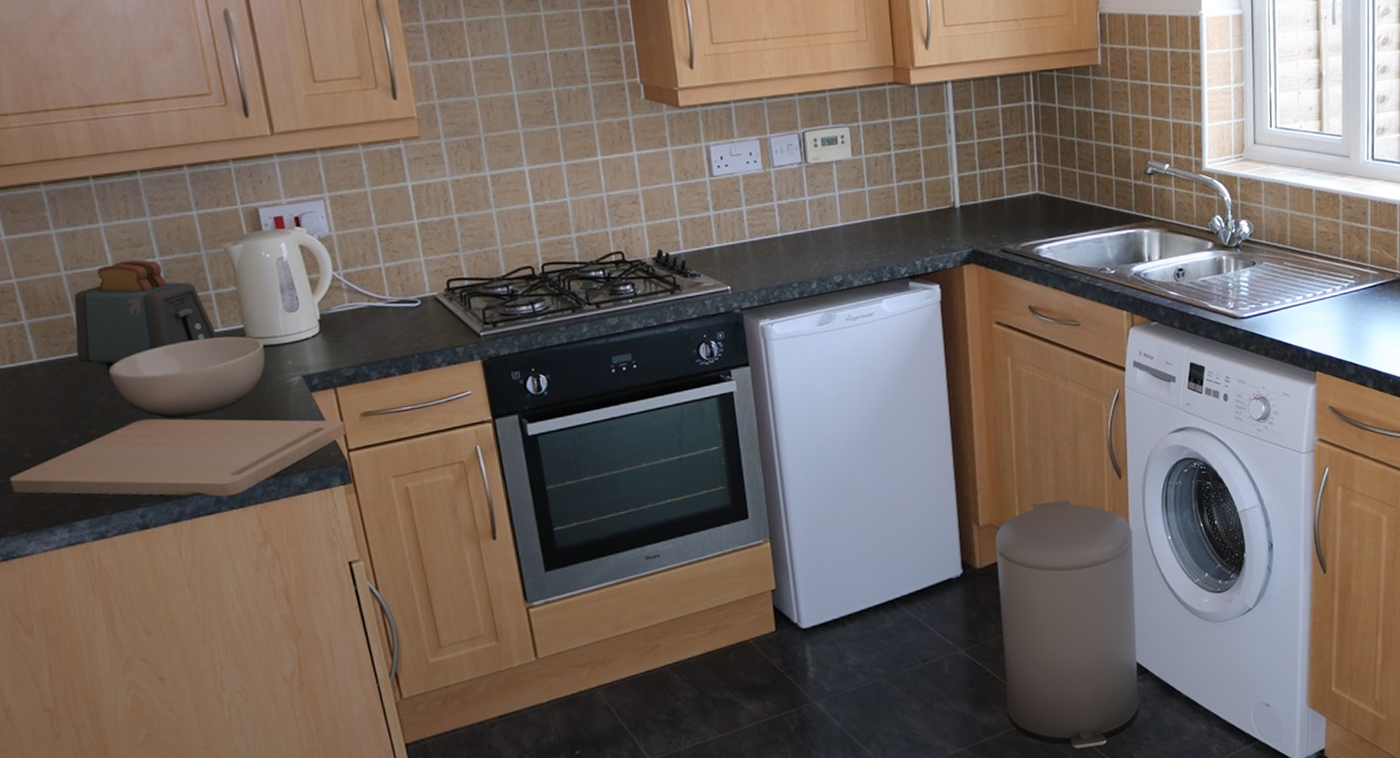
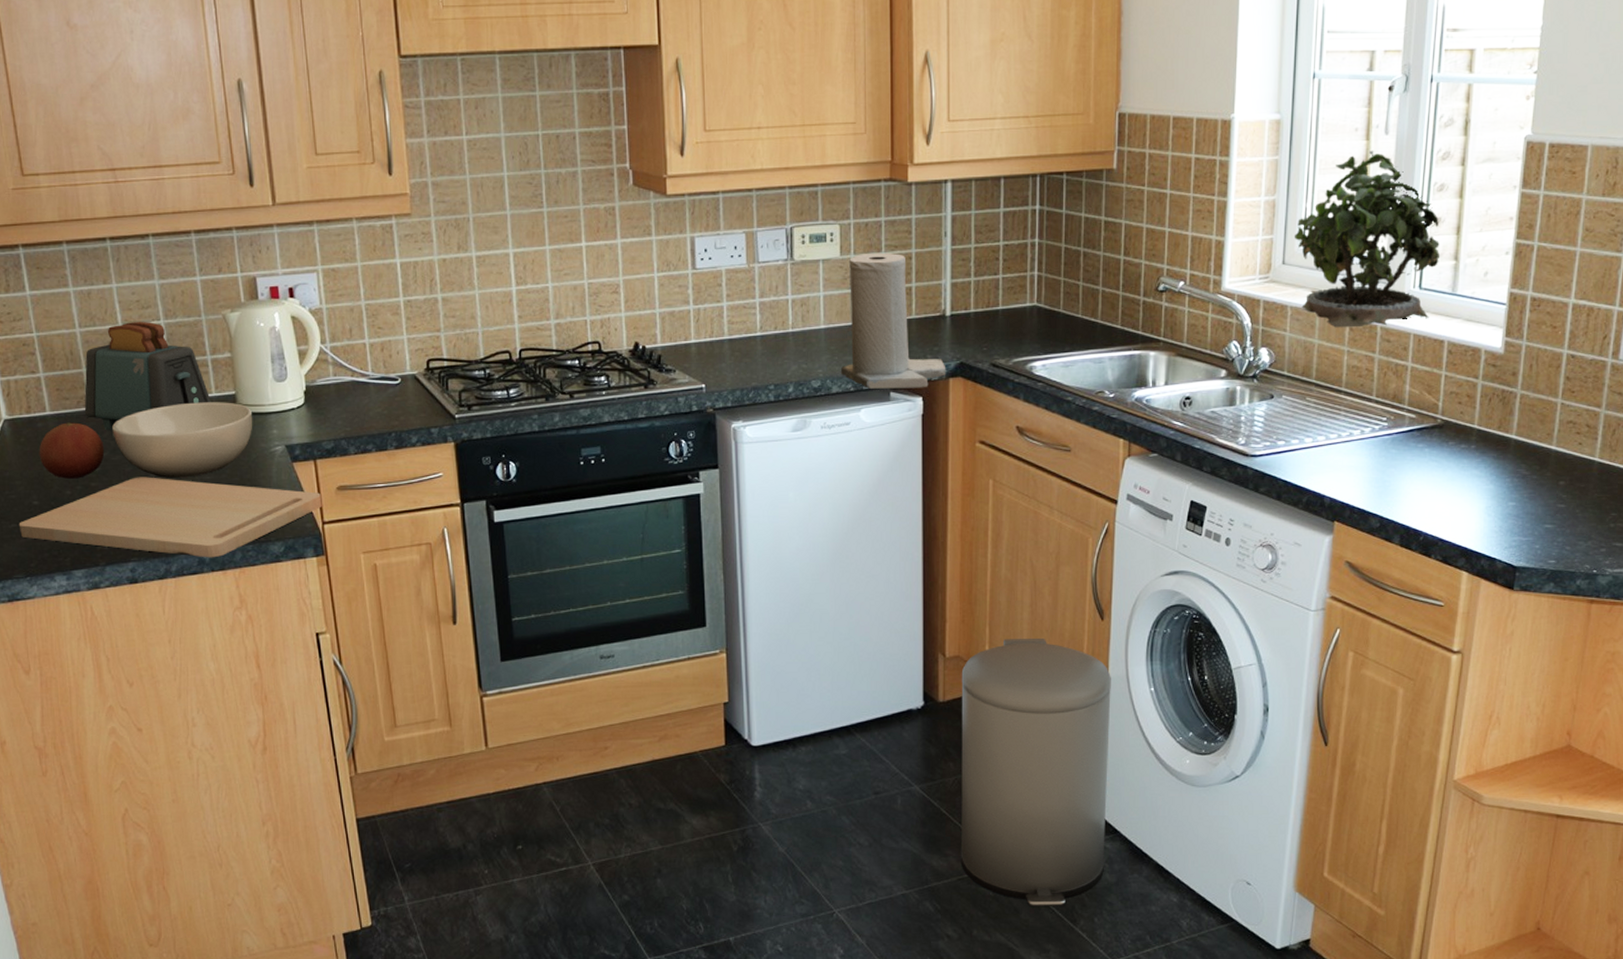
fruit: none [27,368,103,428] -> present [39,422,105,479]
paper towel: none [860,151,960,280] -> present [840,252,946,389]
potted plant: none [1261,38,1388,199] -> present [1293,150,1441,328]

